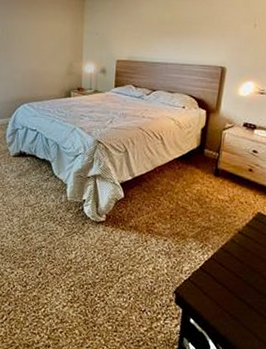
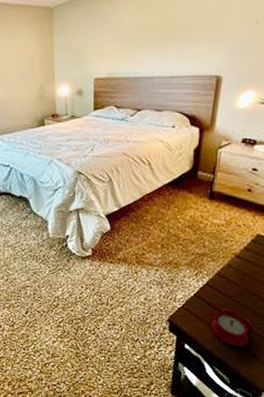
alarm clock: none [214,284,257,325] -> present [210,309,255,347]

